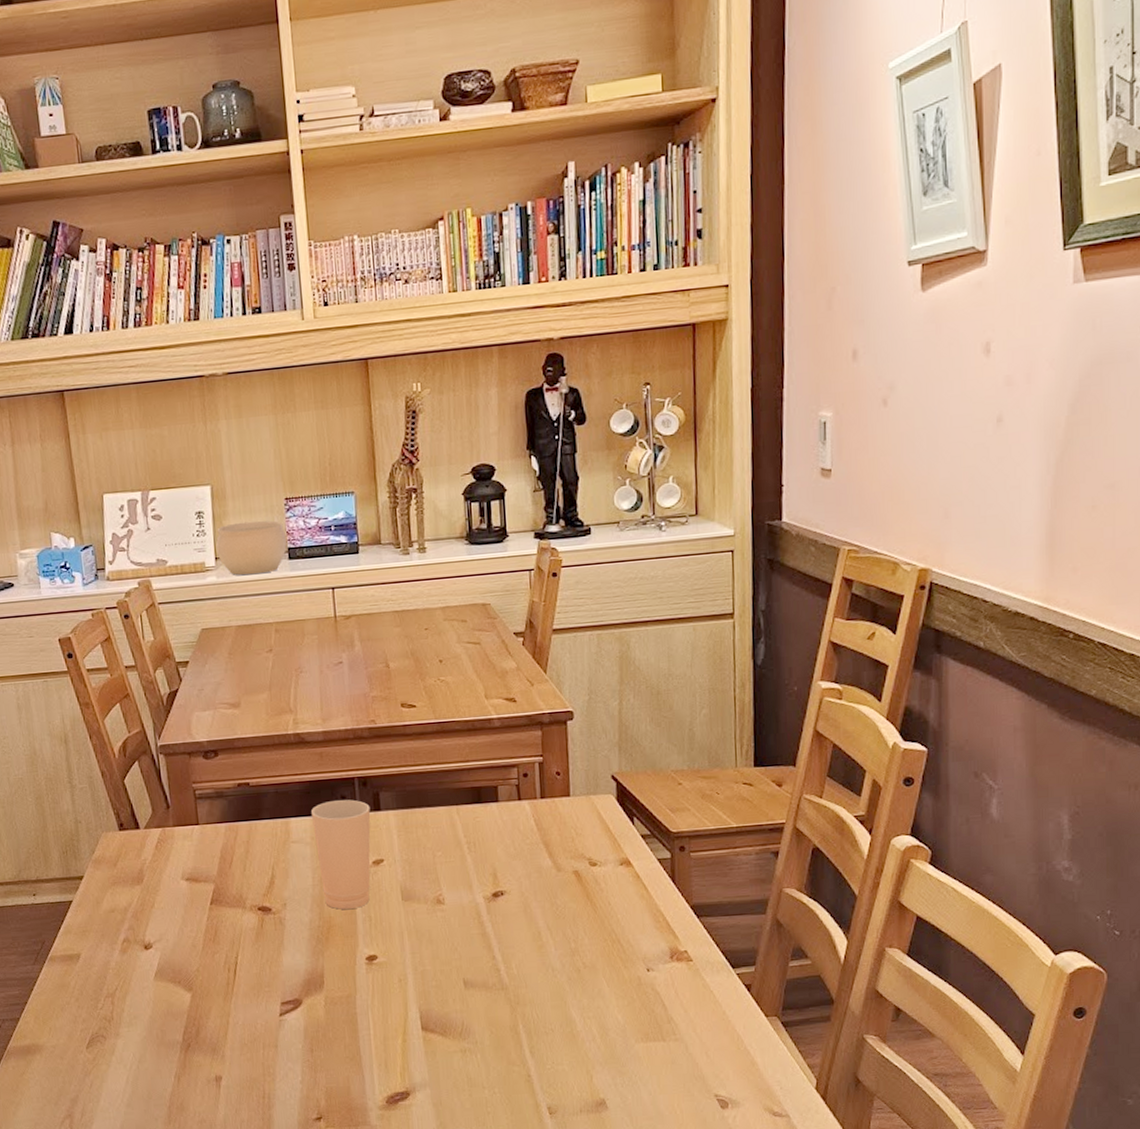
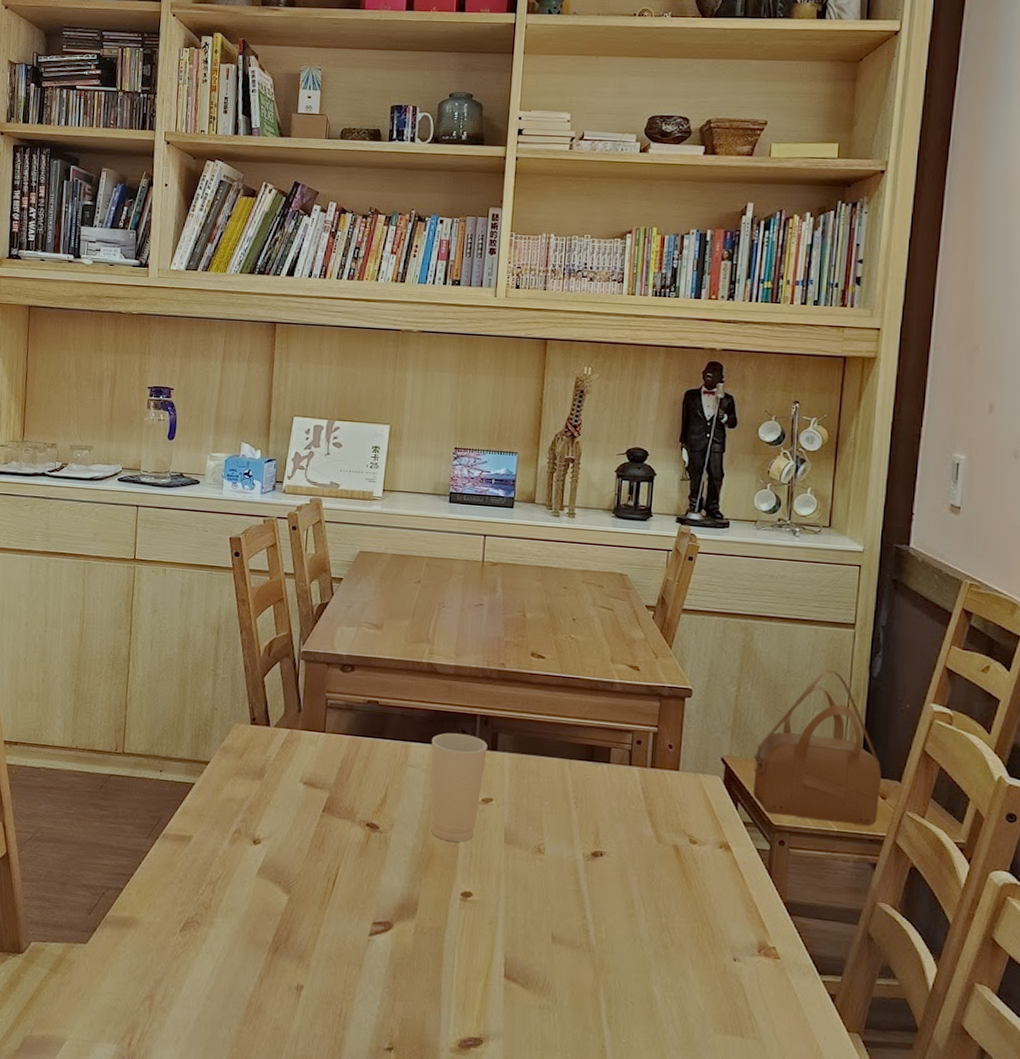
ceramic bowl: present [215,520,287,576] -> none [385,461,450,512]
handbag: none [644,664,776,823] -> present [753,668,882,826]

